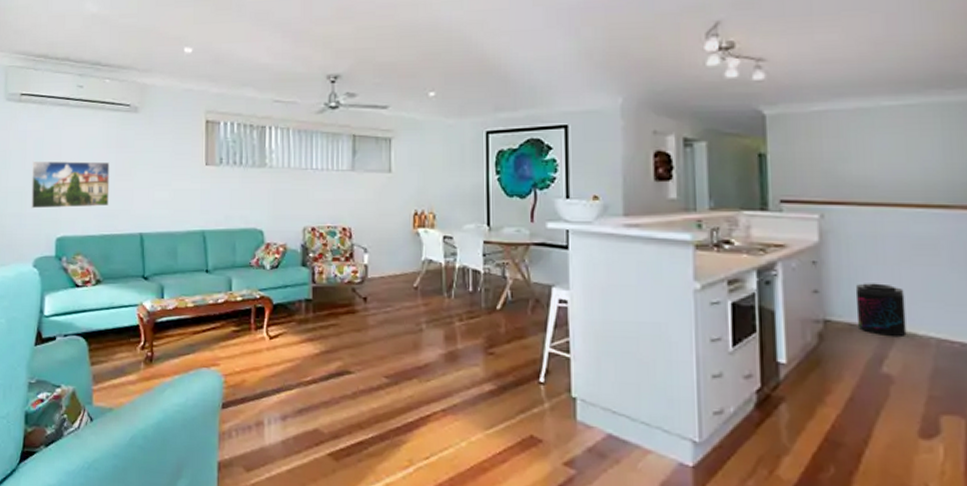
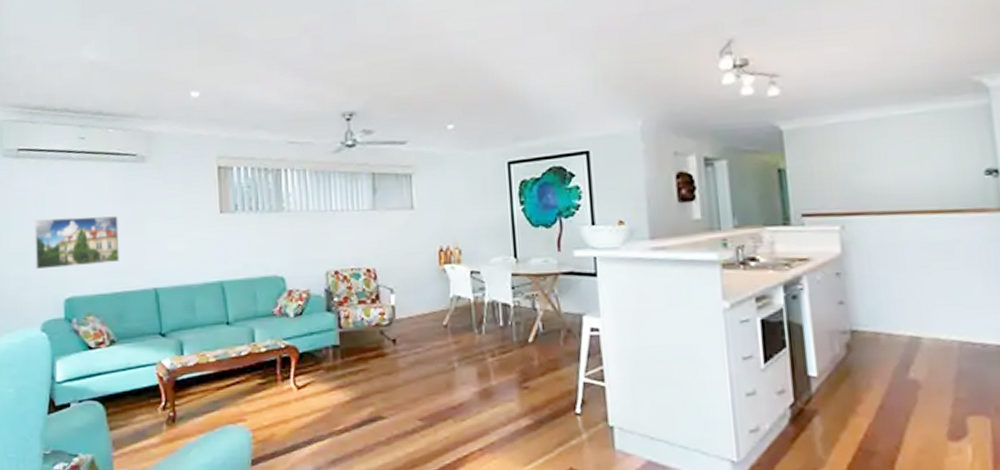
supplement container: present [855,283,907,336] -> none [878,290,930,342]

